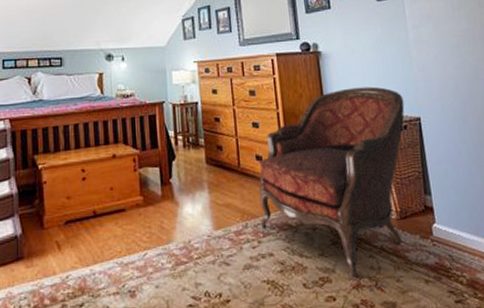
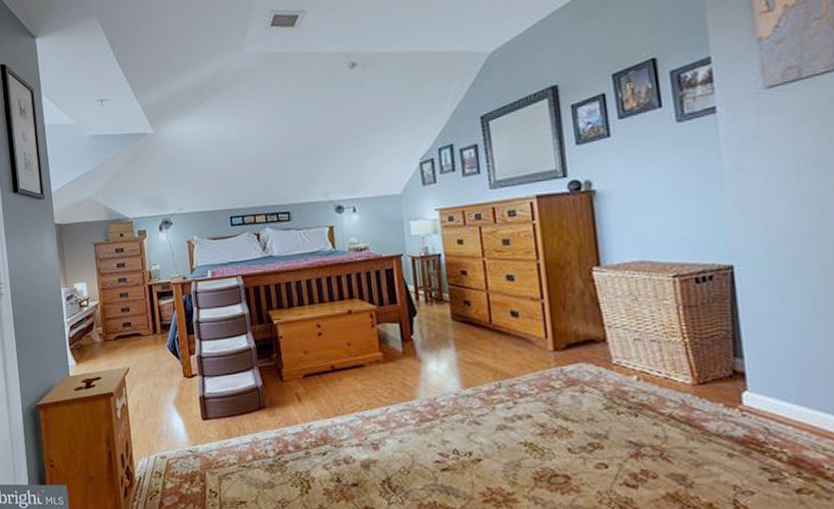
armchair: present [259,86,405,278] -> none [514,229,711,446]

